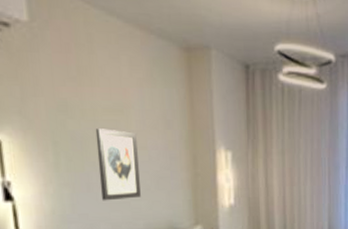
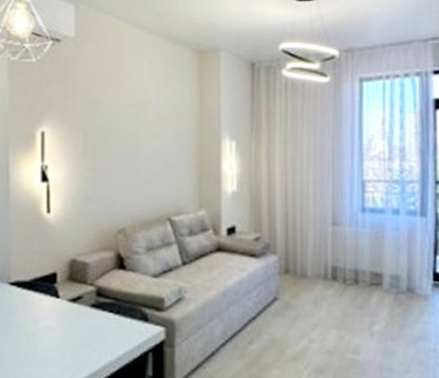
wall art: present [95,129,141,201] -> none [118,121,152,184]

